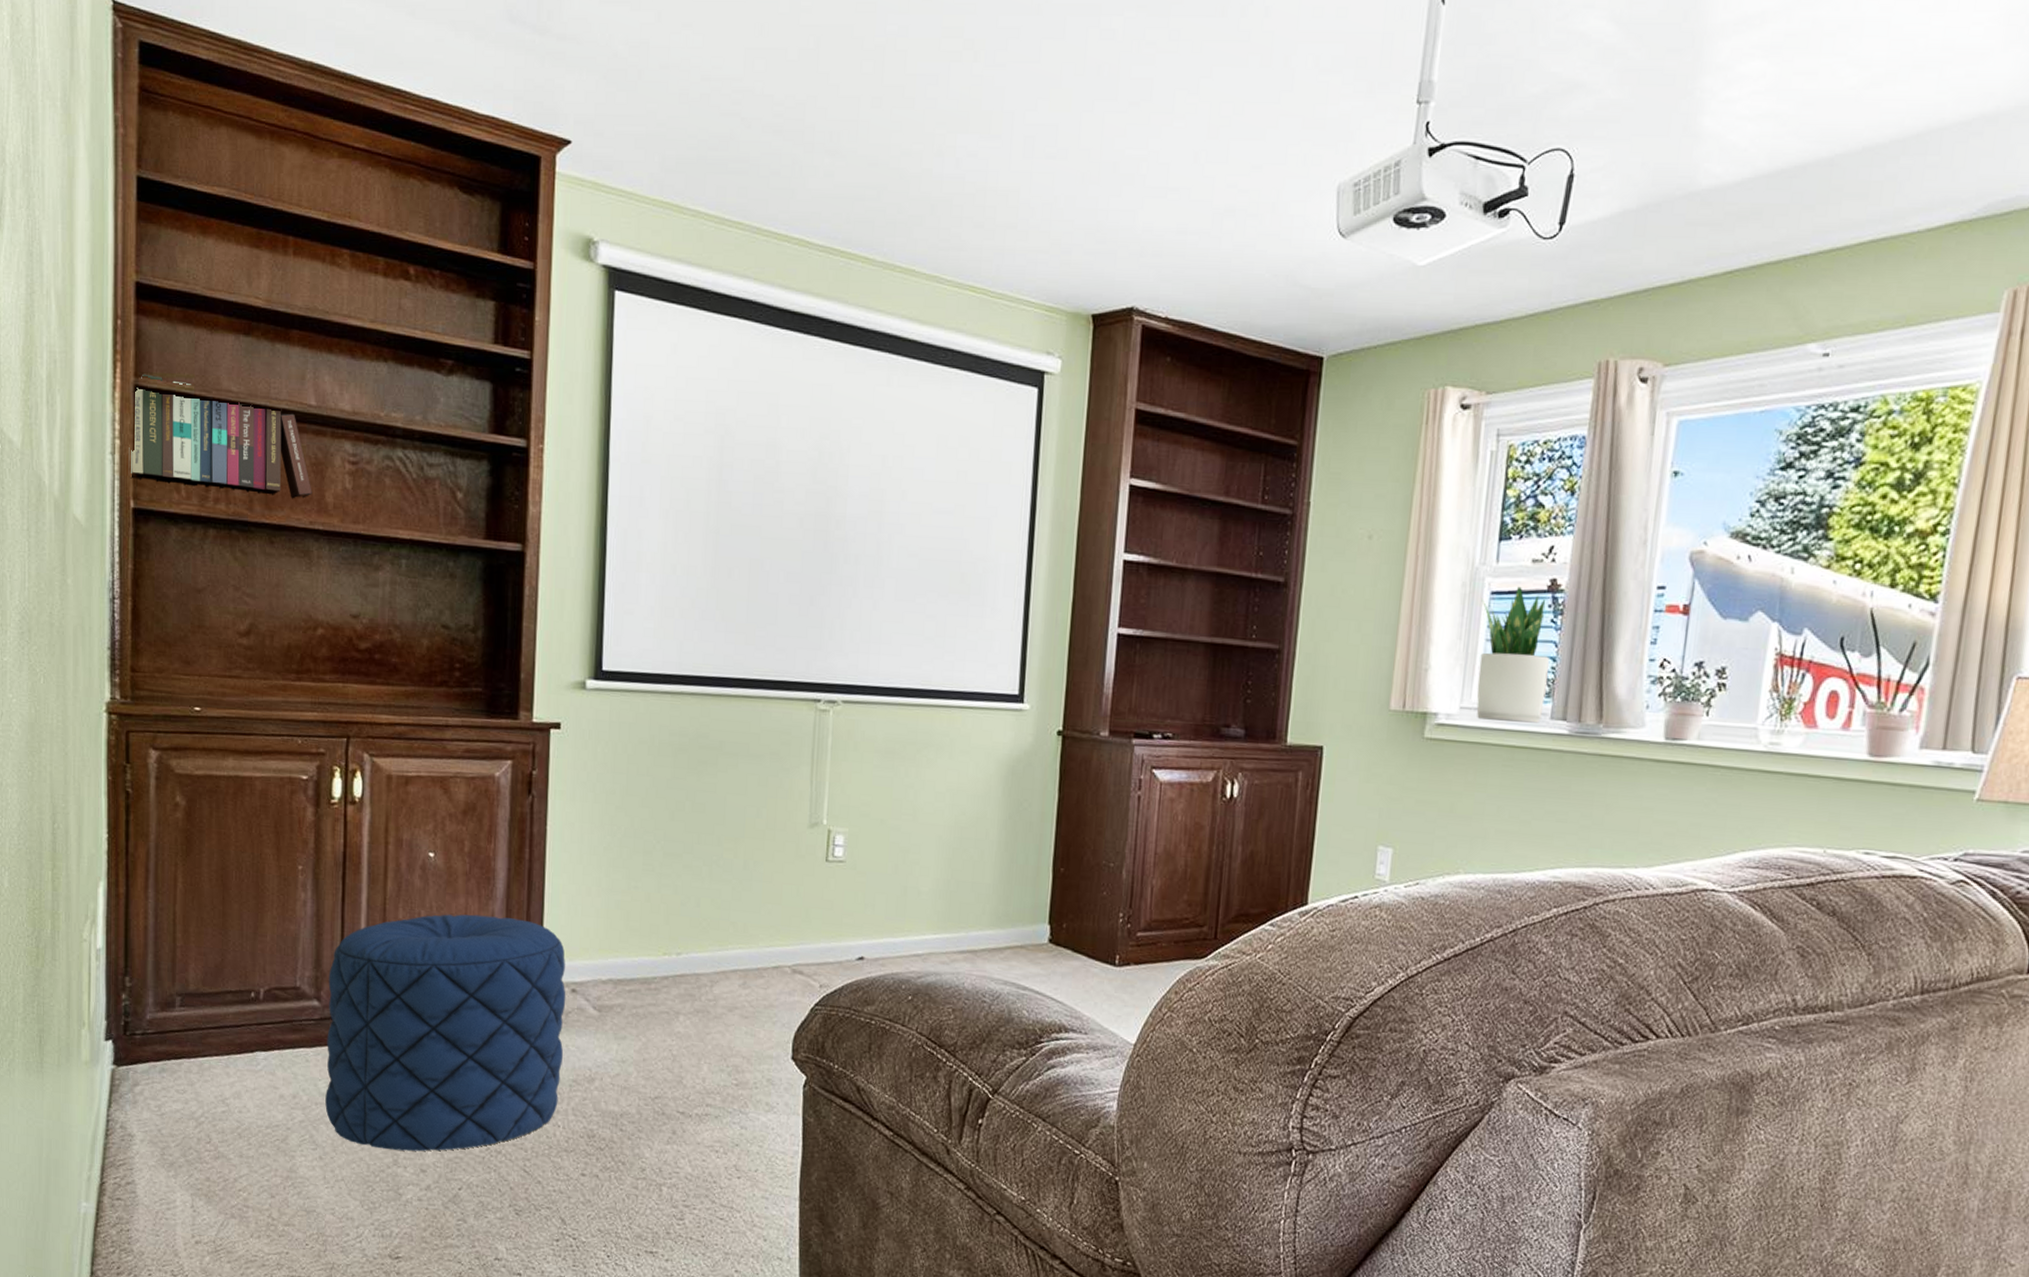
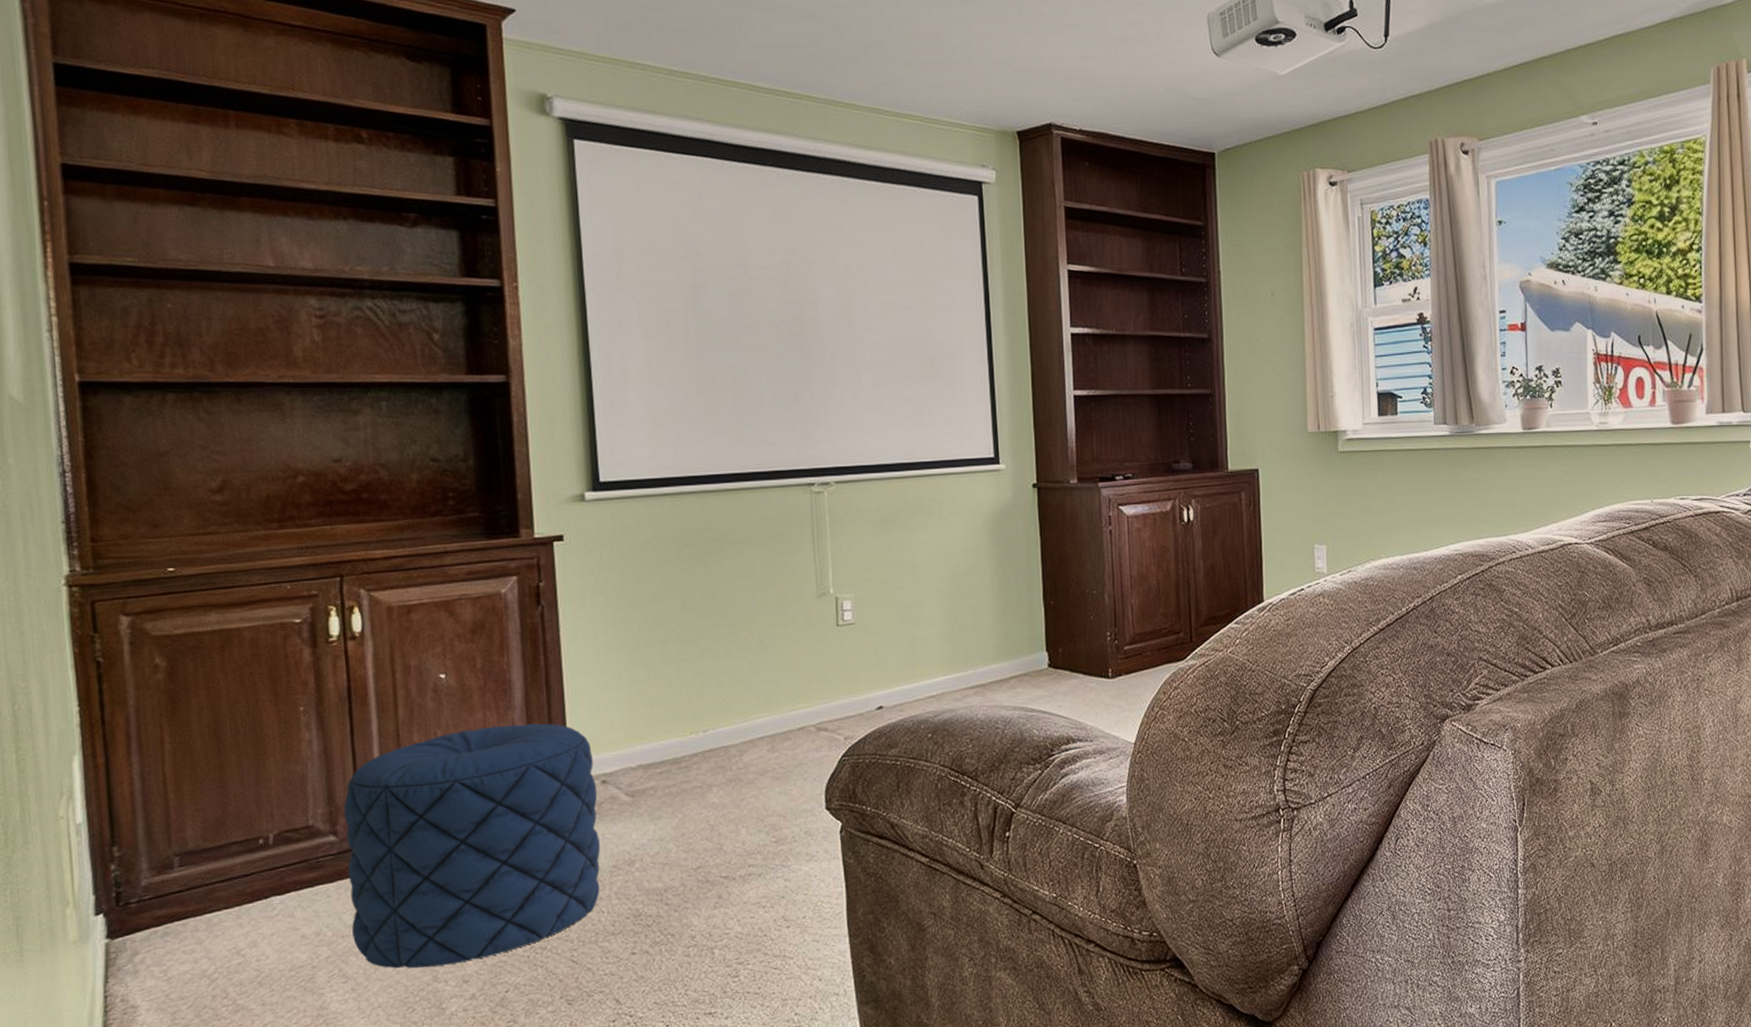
books: present [128,374,312,499] -> none [68,251,279,357]
planter: present [1476,586,1549,723] -> none [1367,322,1428,431]

